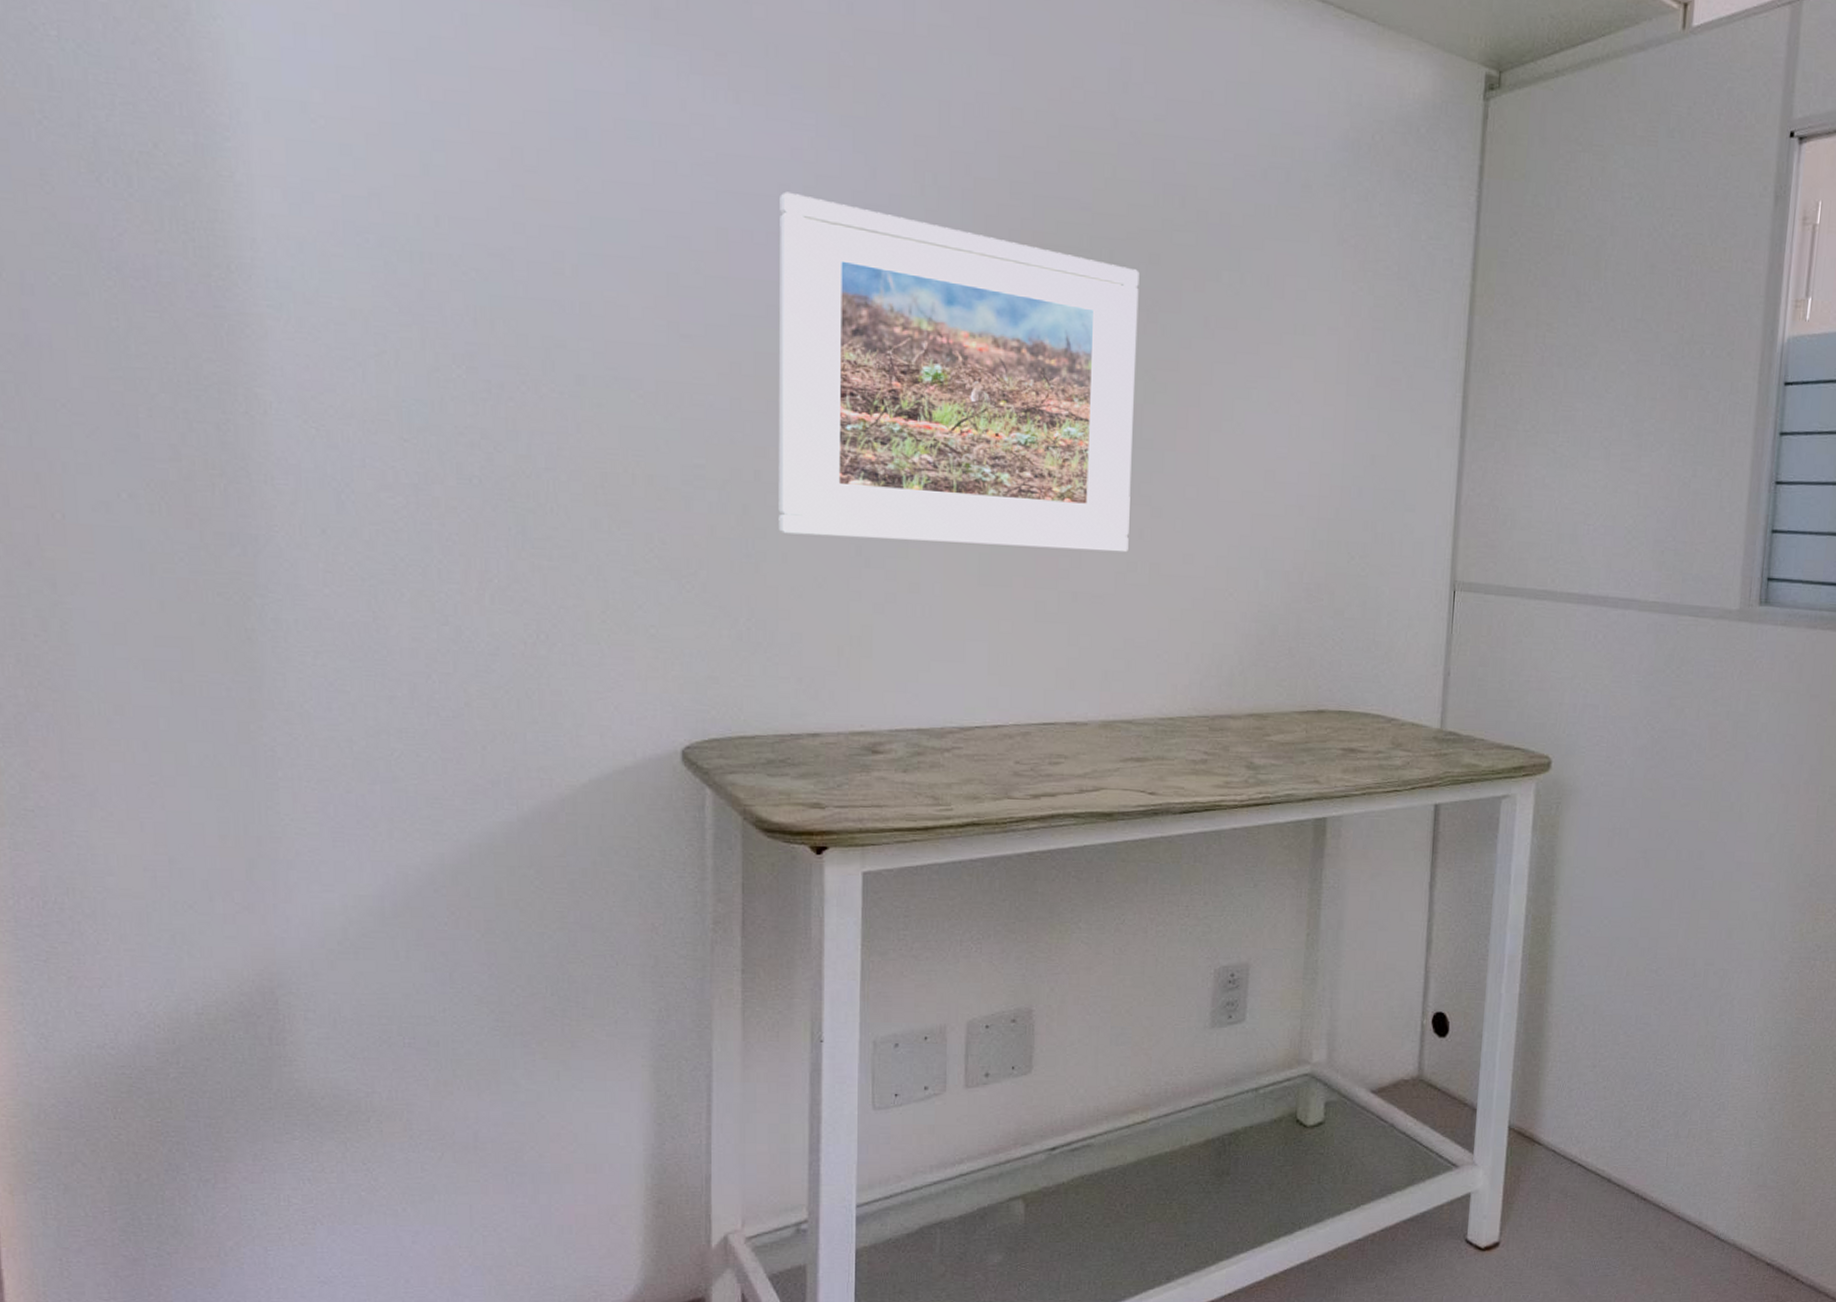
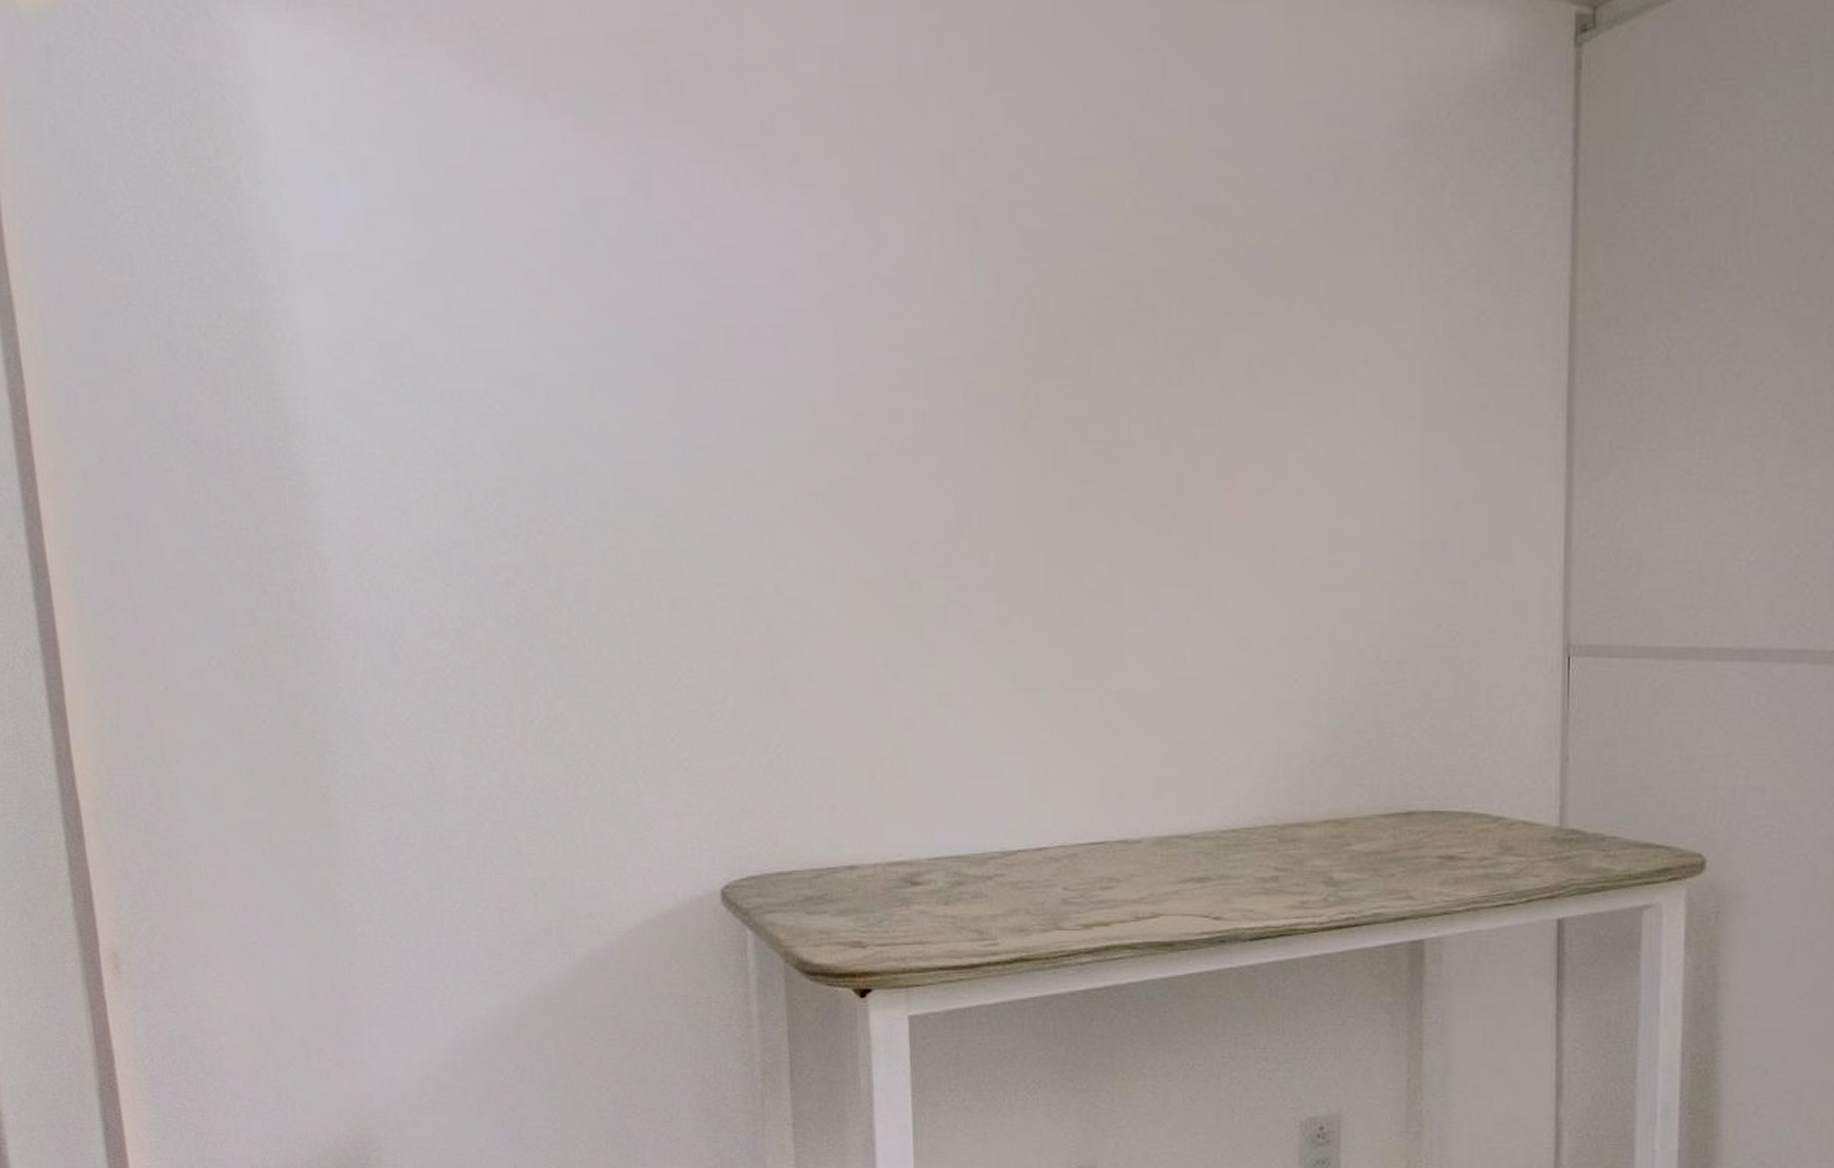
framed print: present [778,191,1140,553] -> none [784,277,1175,650]

